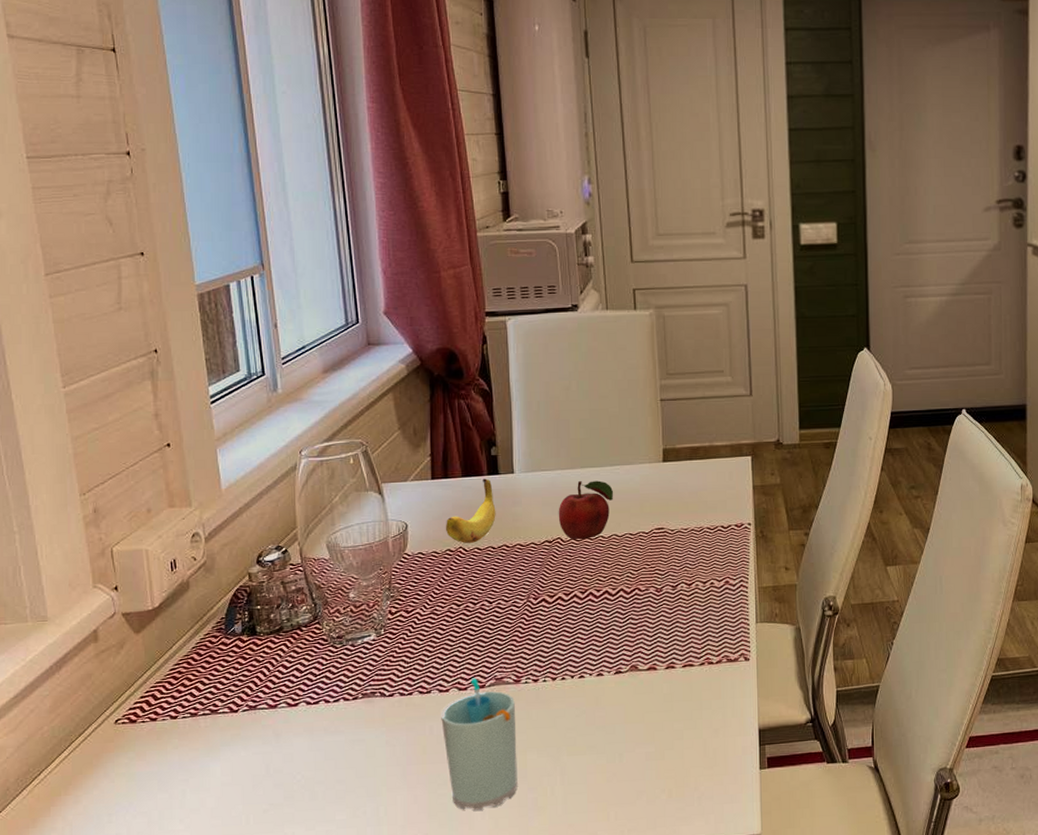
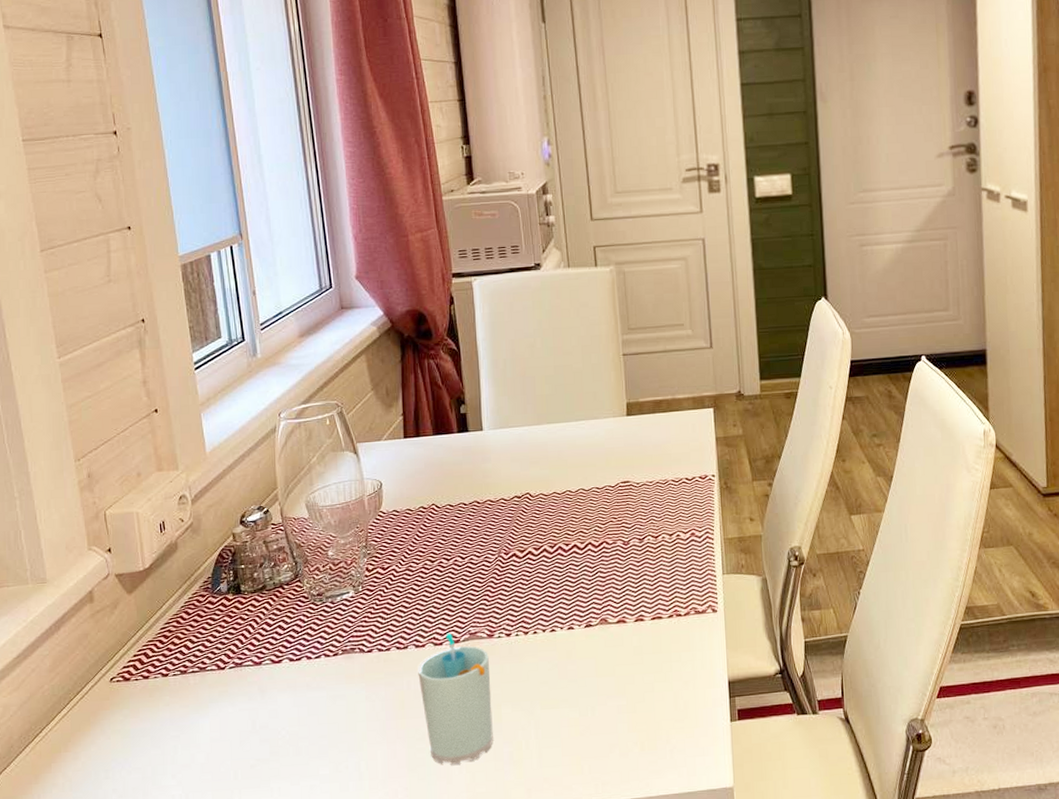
banana: present [445,478,496,543] -> none [418,436,467,500]
fruit: present [558,480,614,540] -> none [526,436,580,495]

